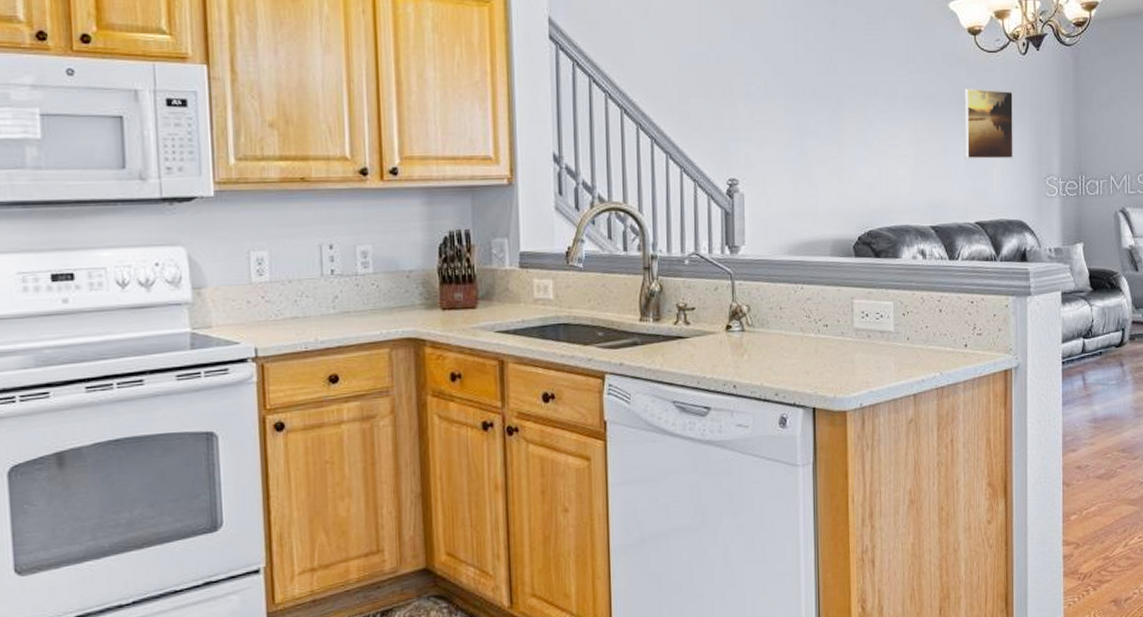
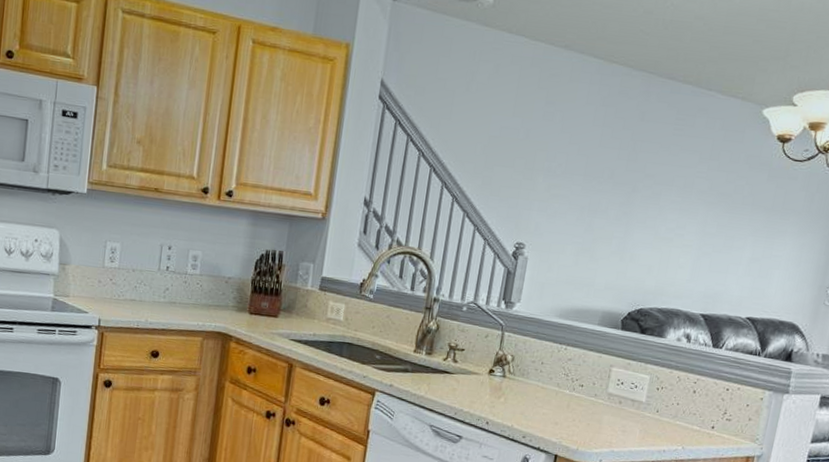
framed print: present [964,87,1013,159] -> none [748,191,812,264]

